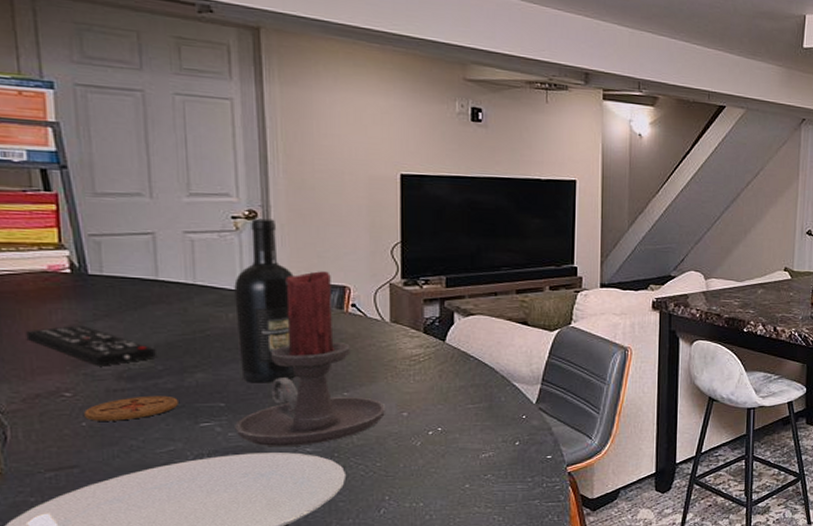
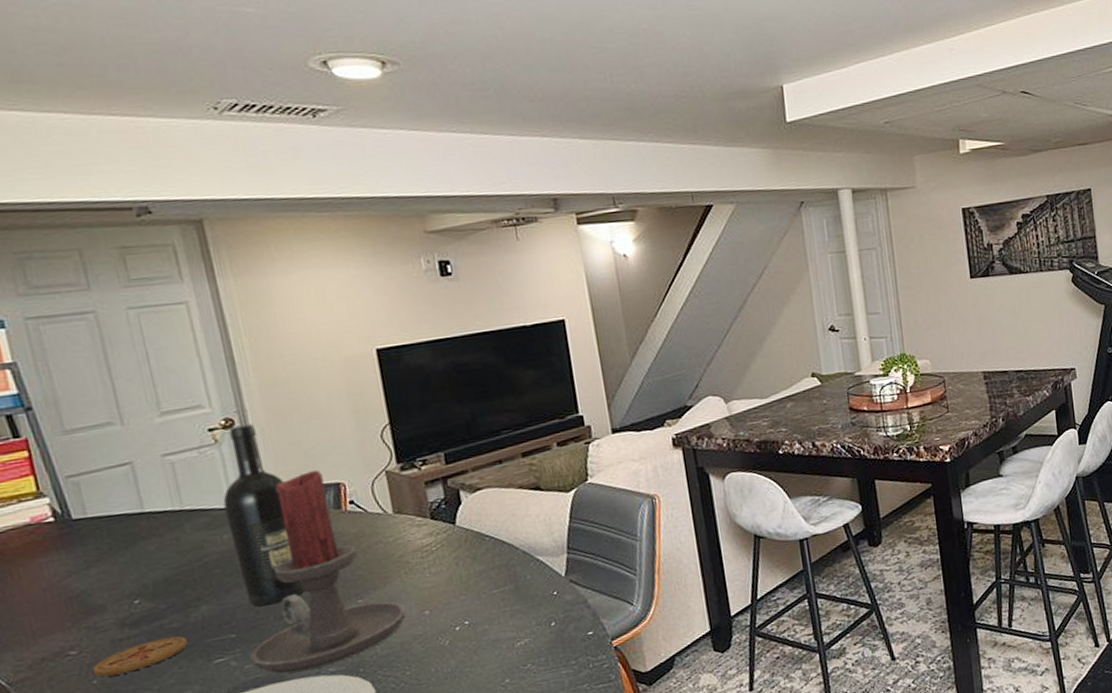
remote control: present [25,325,156,366] -> none [19,575,157,617]

